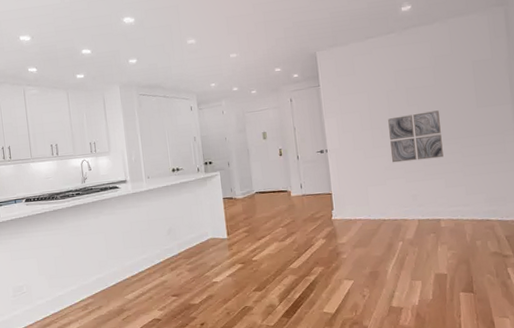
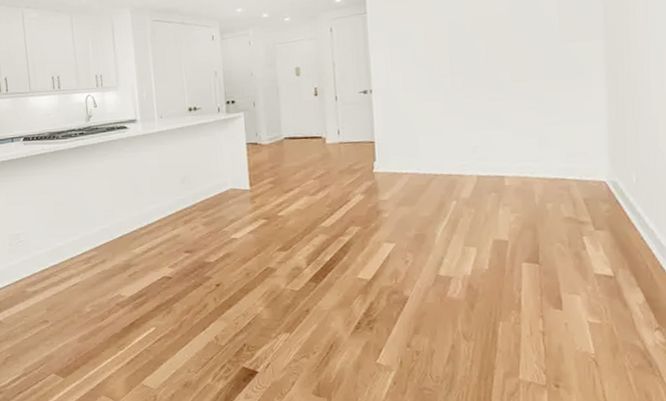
wall art: present [388,110,444,163] -> none [448,45,513,108]

